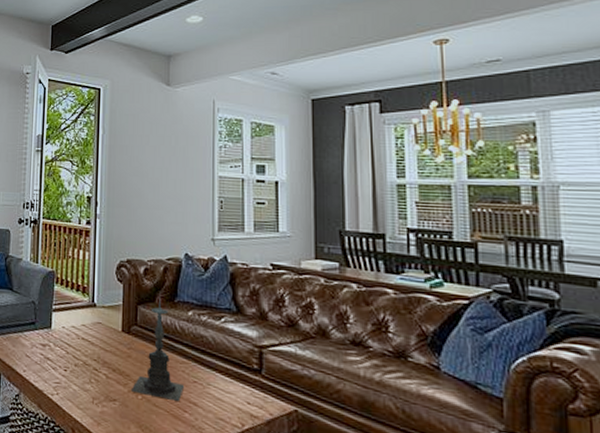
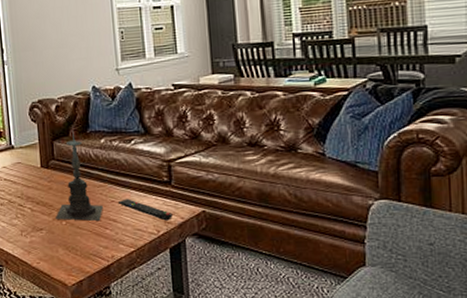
remote control: none [200,381,260,415] -> present [117,199,173,221]

